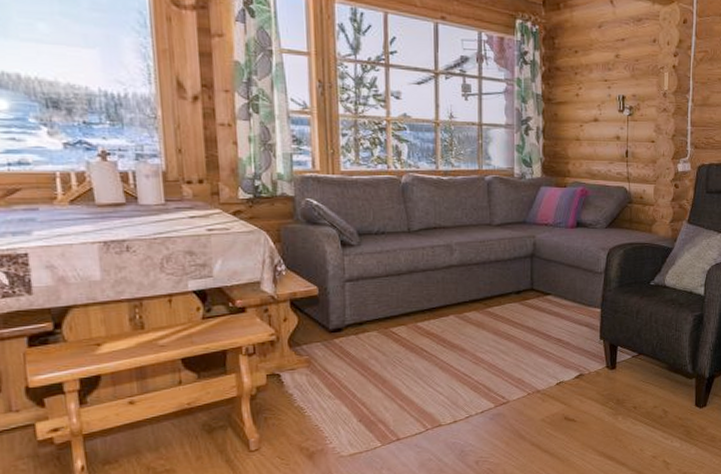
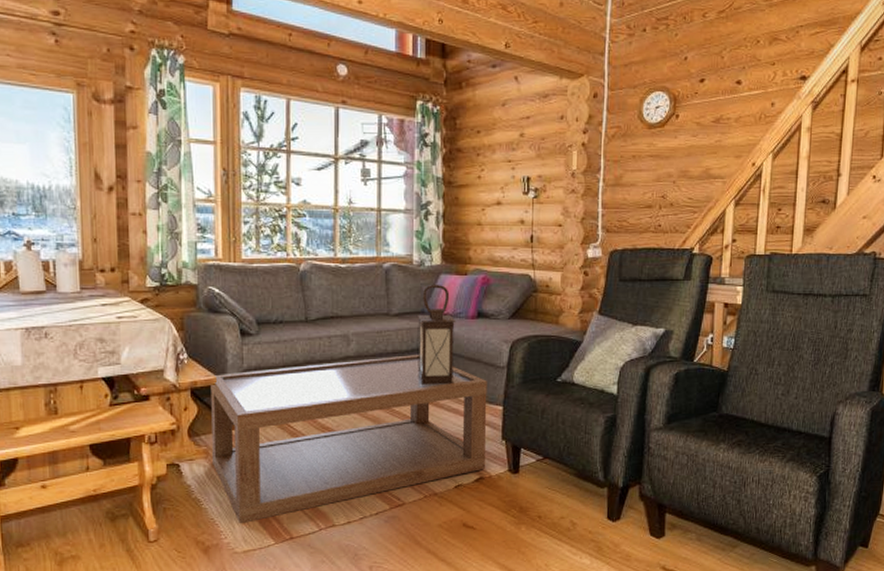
coffee table: none [311,261,586,429] -> present [211,354,487,524]
lantern: none [518,195,557,291] -> present [416,284,456,385]

